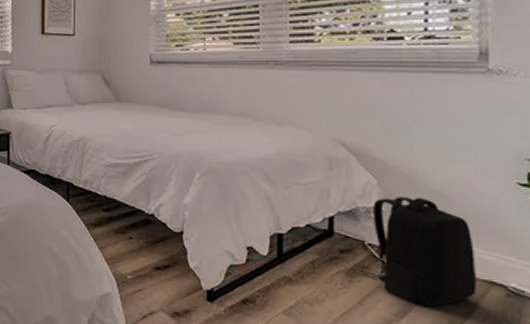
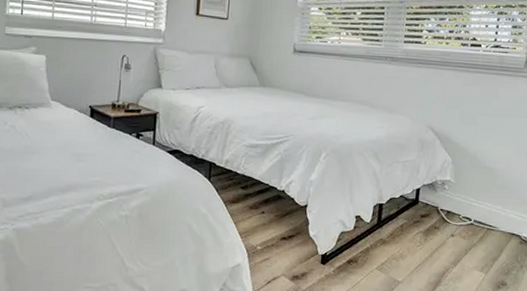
backpack: present [359,197,478,307] -> none [432,172,506,256]

